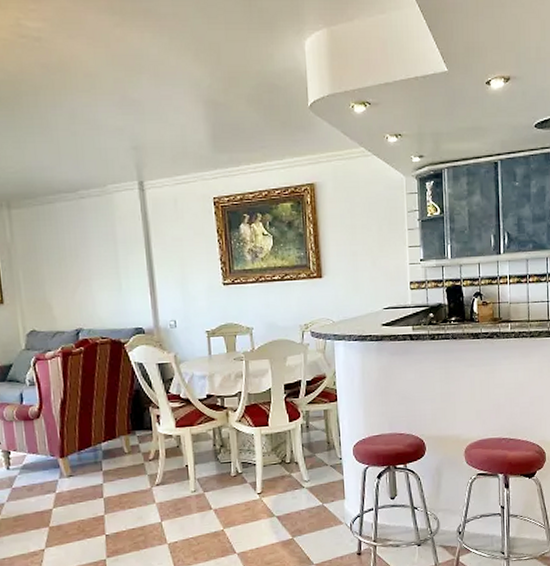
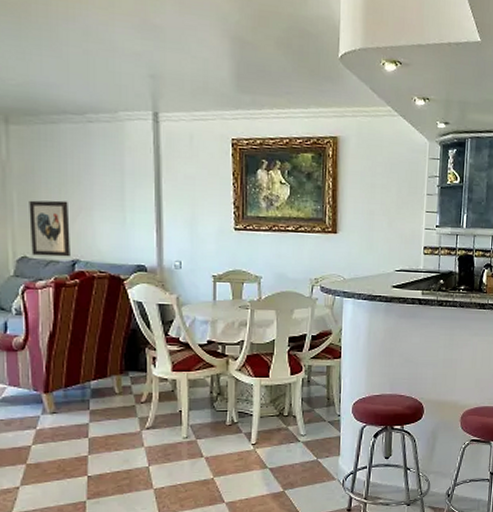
wall art: none [33,274,74,329] -> present [29,200,70,257]

